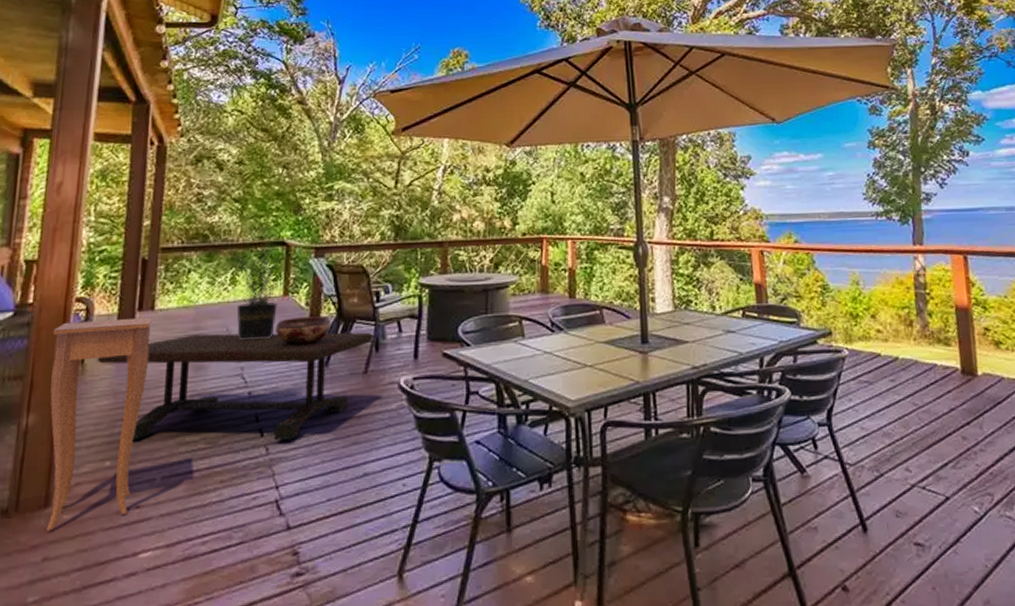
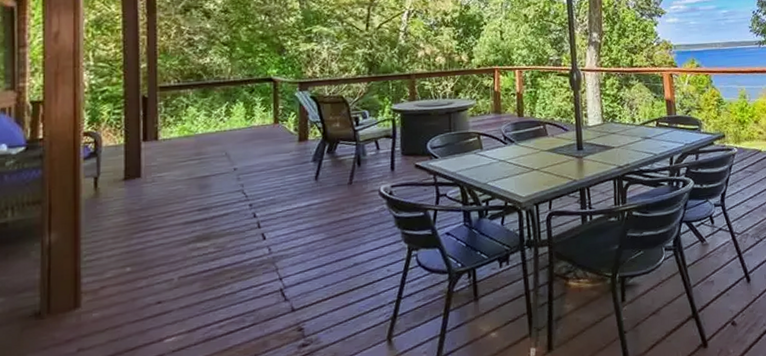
side table: present [46,317,152,531] -> none [65,146,158,327]
coffee table: present [97,332,373,441] -> none [109,150,355,249]
potted plant: present [224,242,286,341] -> none [217,79,275,163]
decorative bowl: present [275,316,331,346] -> none [269,139,318,165]

